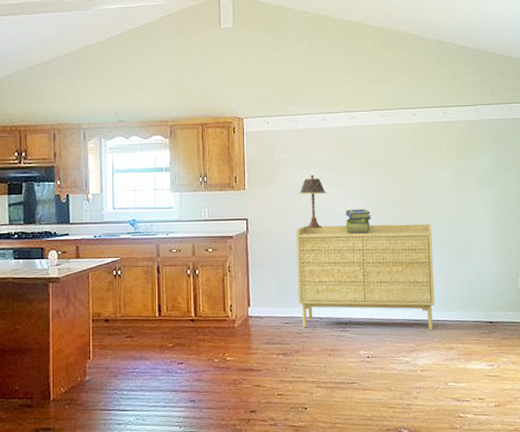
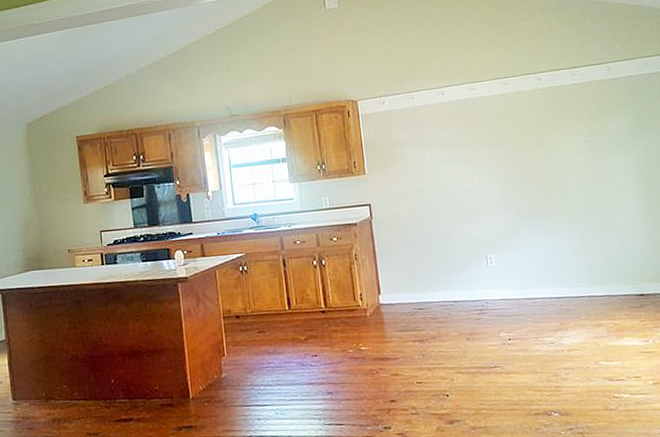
sideboard: present [296,223,435,330] -> none [422,194,578,313]
table lamp: present [299,174,326,229] -> none [421,152,451,210]
stack of books: present [346,208,372,234] -> none [473,183,502,212]

